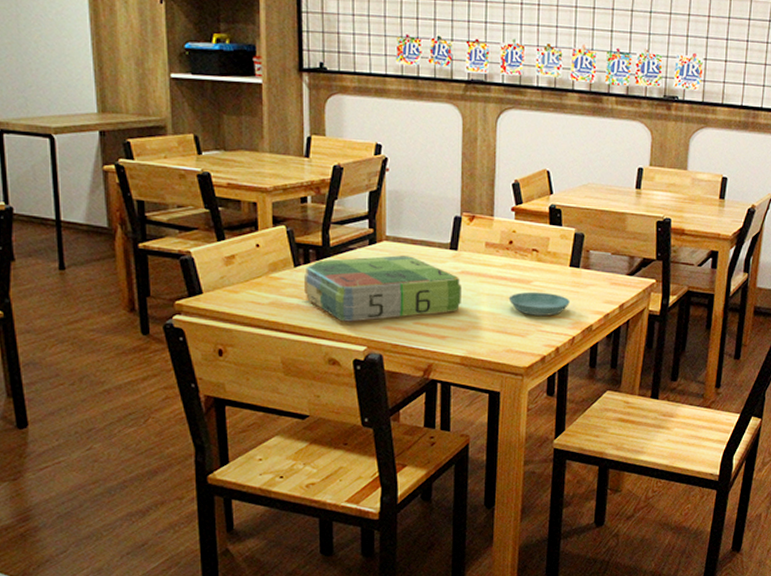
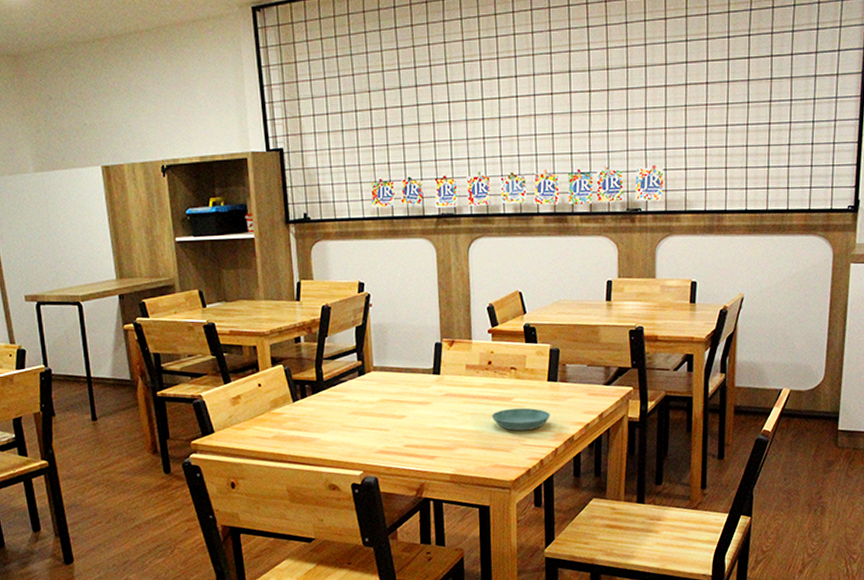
board game: present [304,255,462,322] -> none [302,383,447,449]

